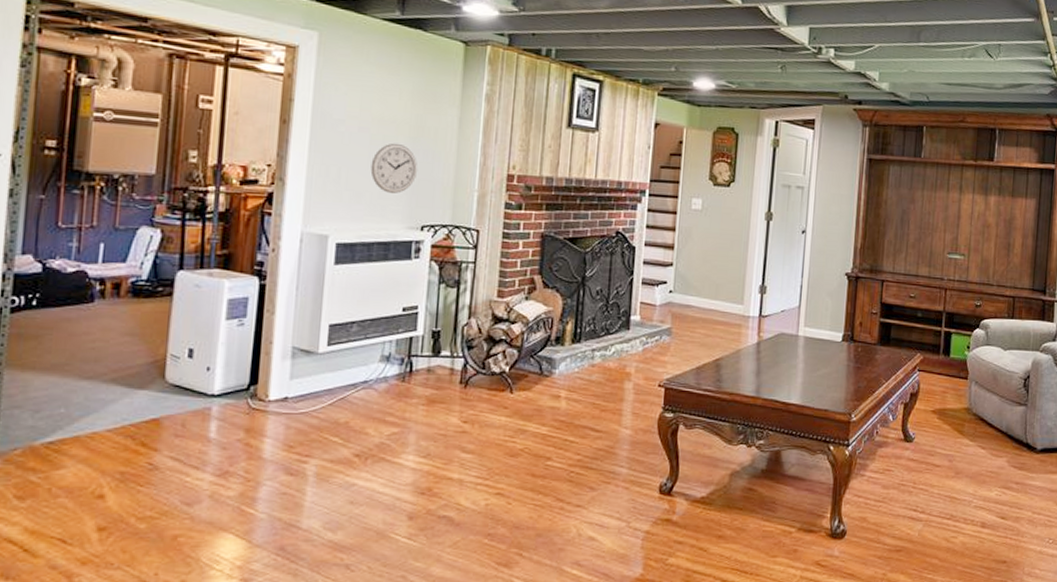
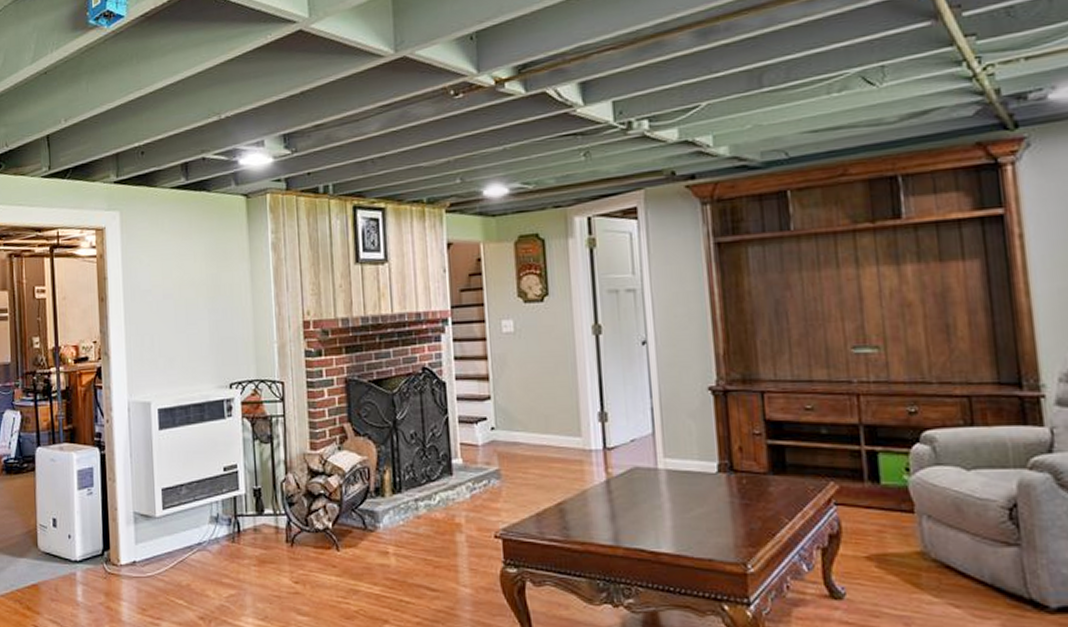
wall clock: present [370,143,418,194] -> none [178,305,220,355]

